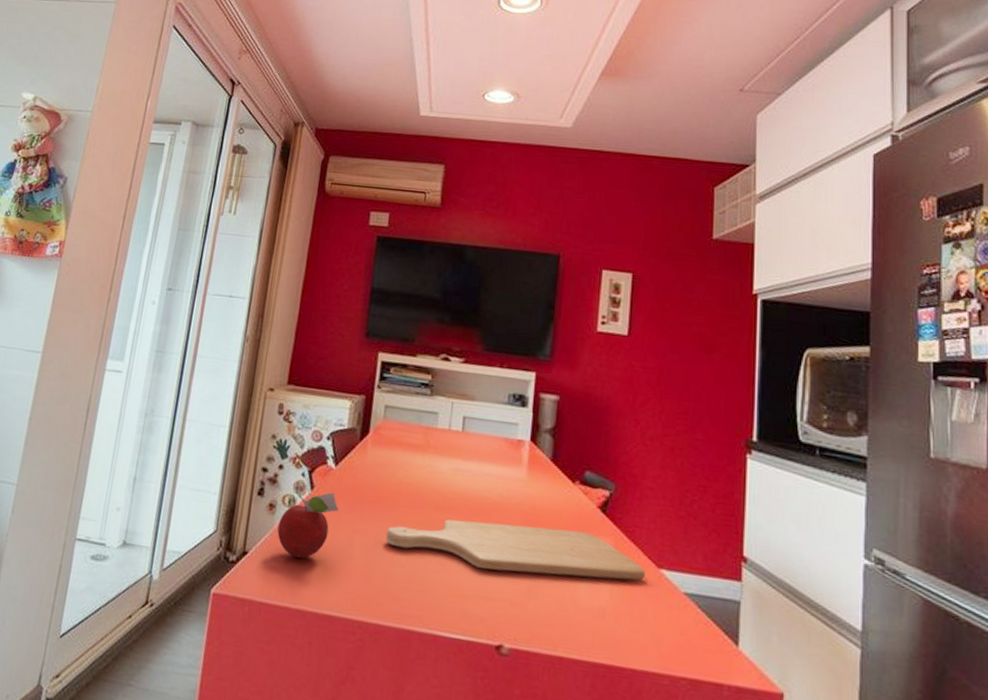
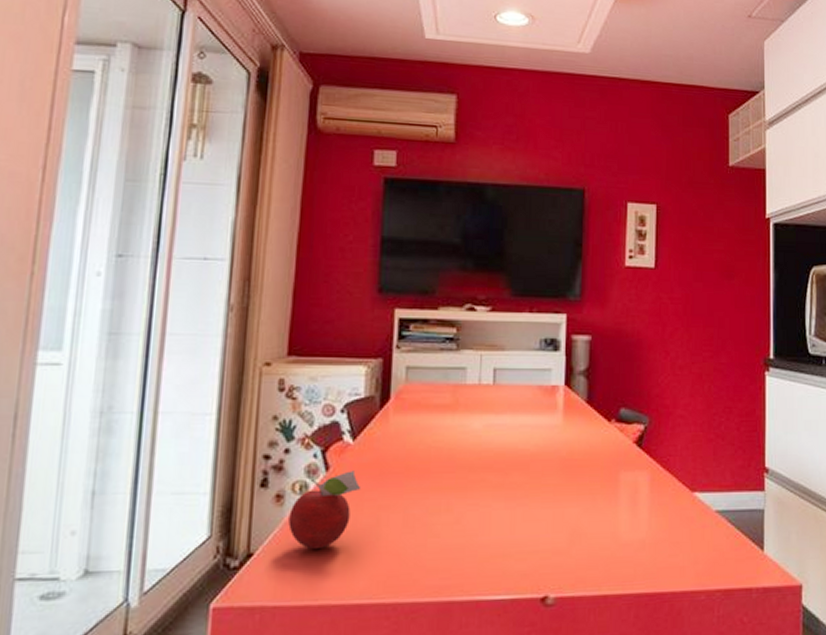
chopping board: present [386,519,645,580] -> none [417,468,680,524]

